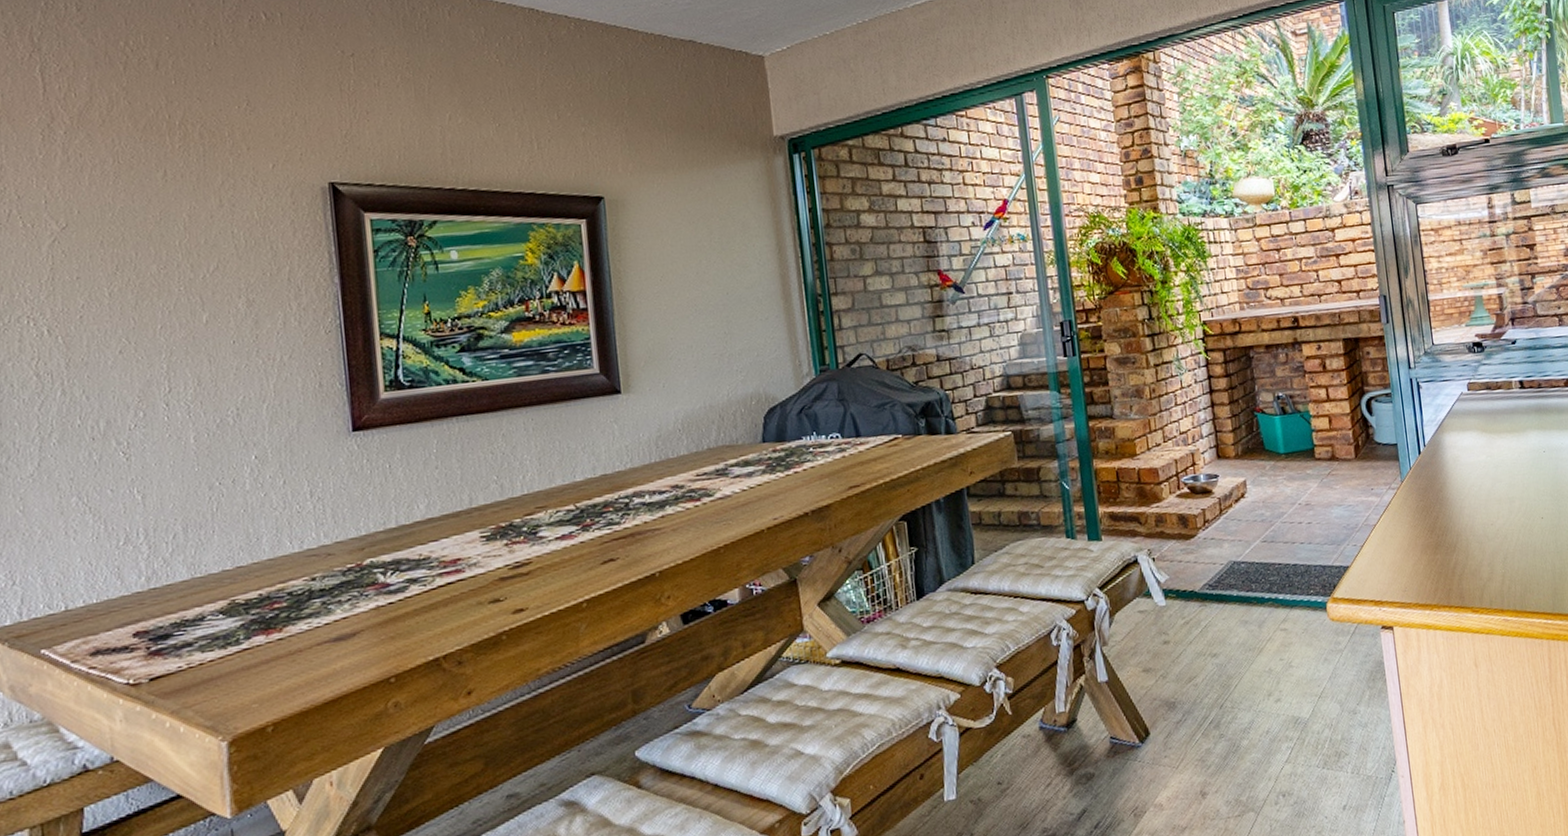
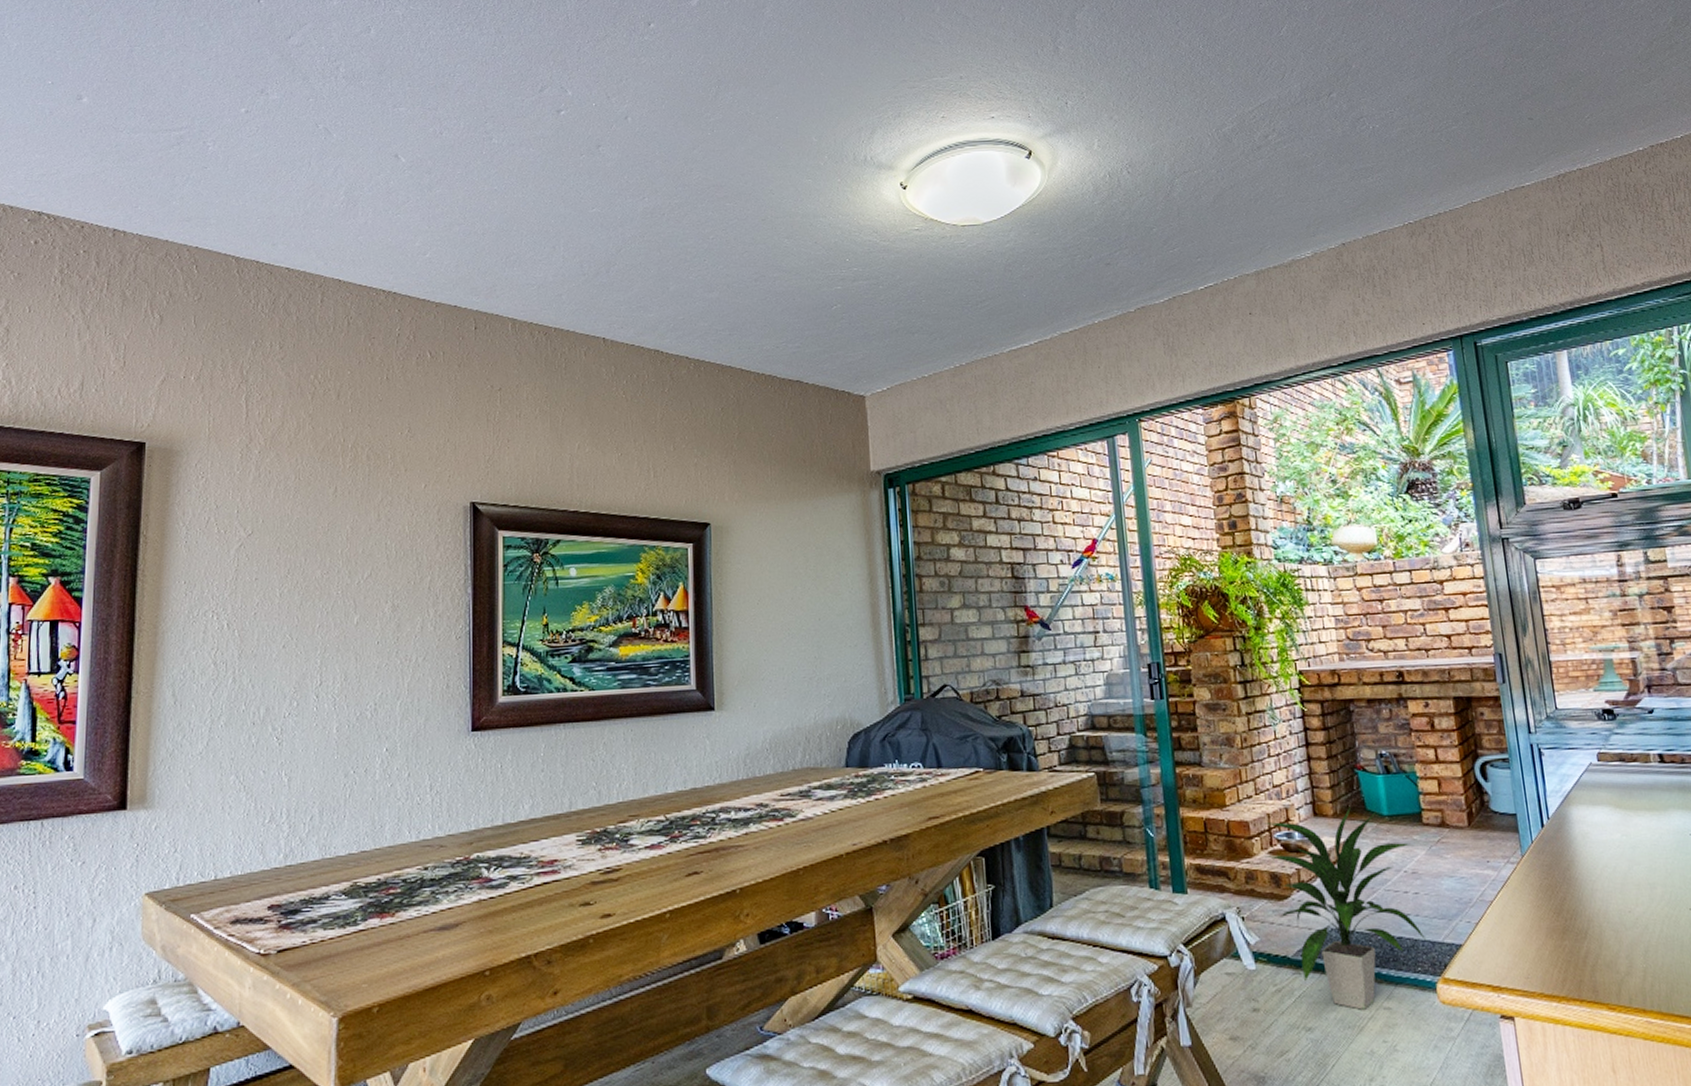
indoor plant: none [1172,447,1319,633] -> present [1263,807,1428,1010]

